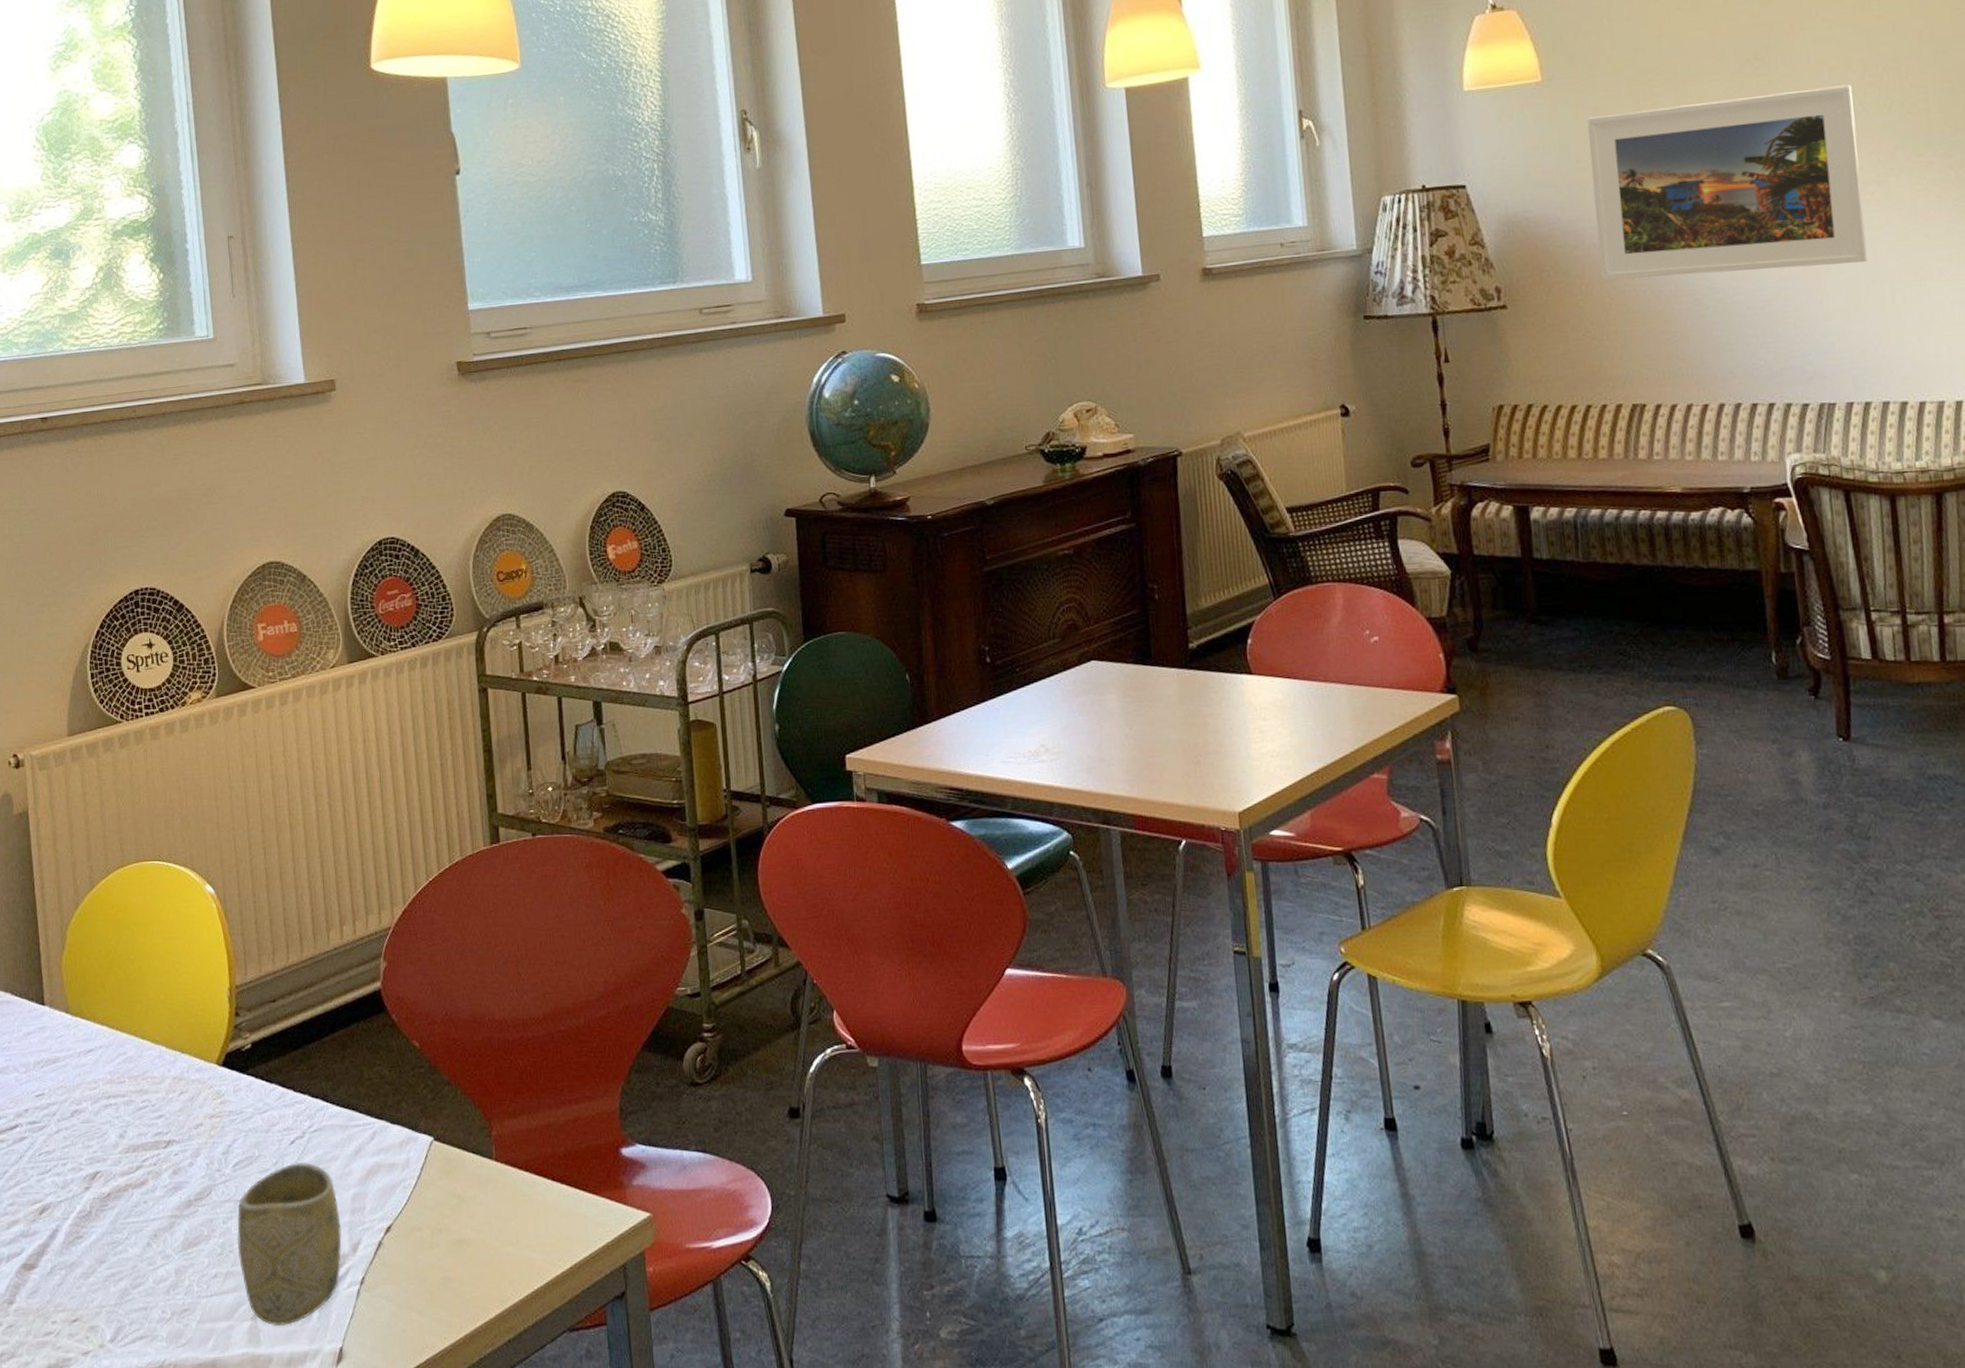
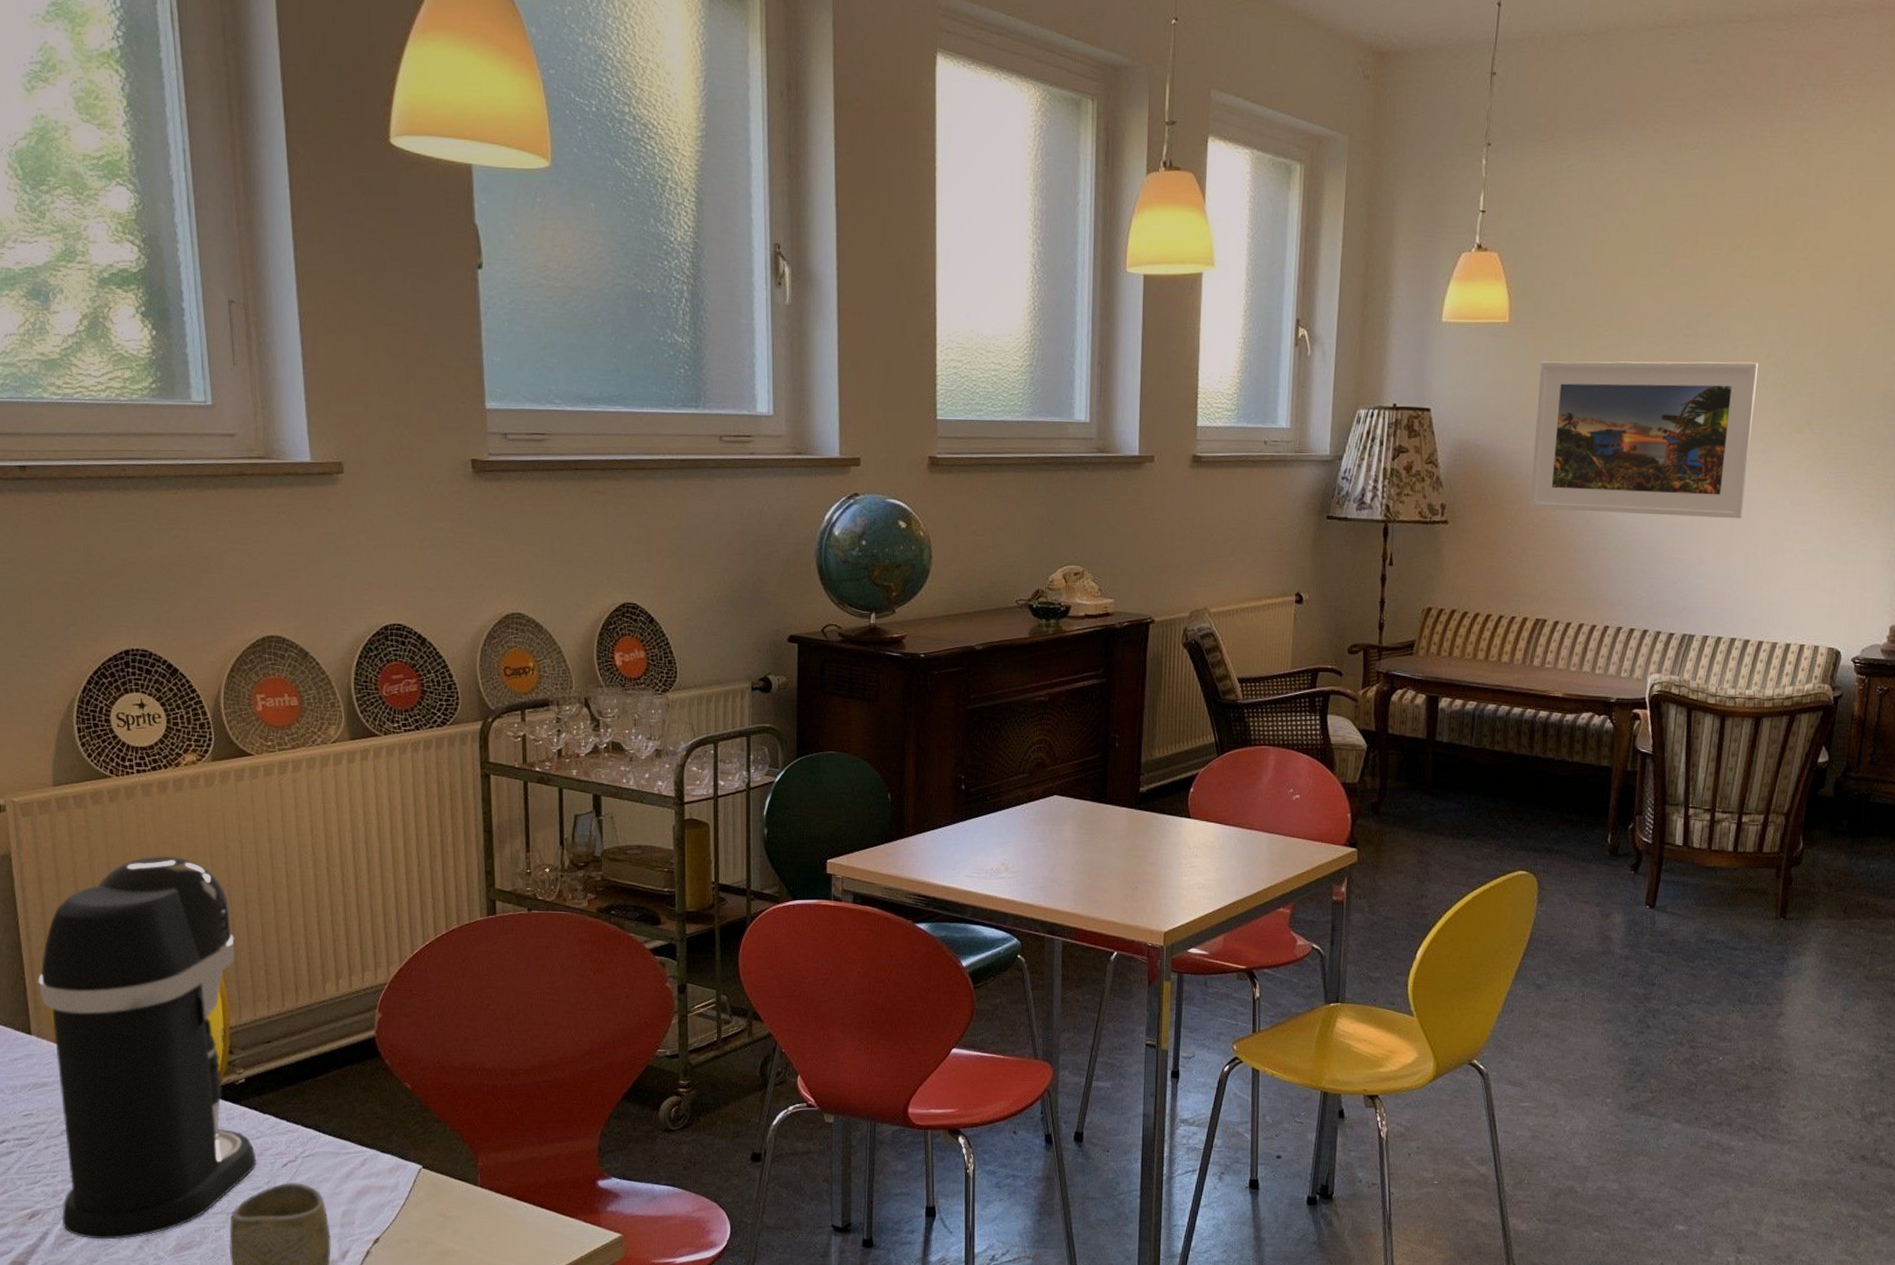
coffee maker: none [51,801,264,1236] -> present [37,855,257,1240]

